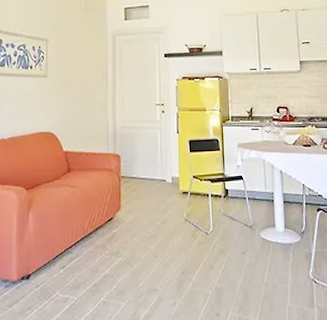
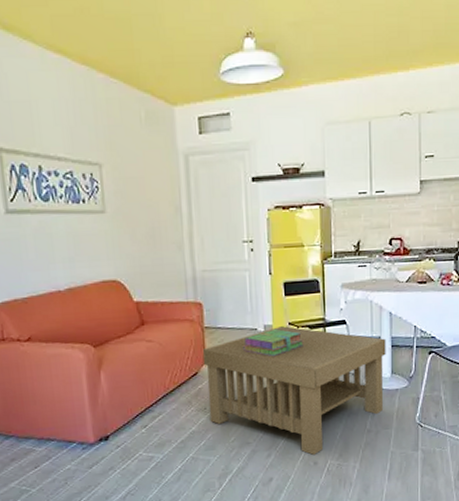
coffee table: none [118,179,279,306] -> present [202,326,386,455]
stack of books: none [153,182,206,207] -> present [243,329,304,357]

